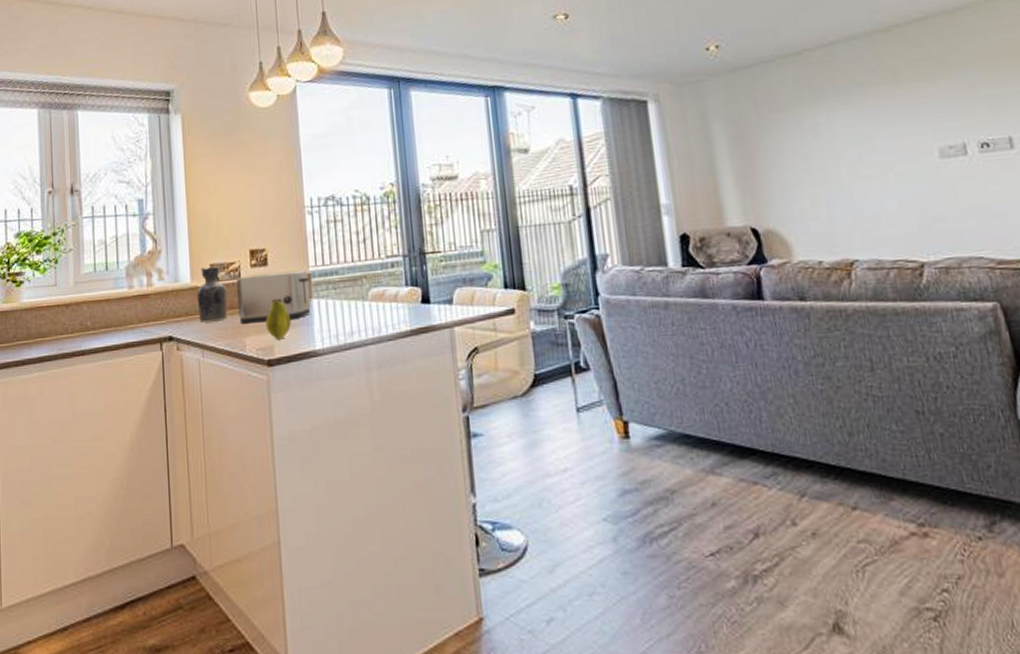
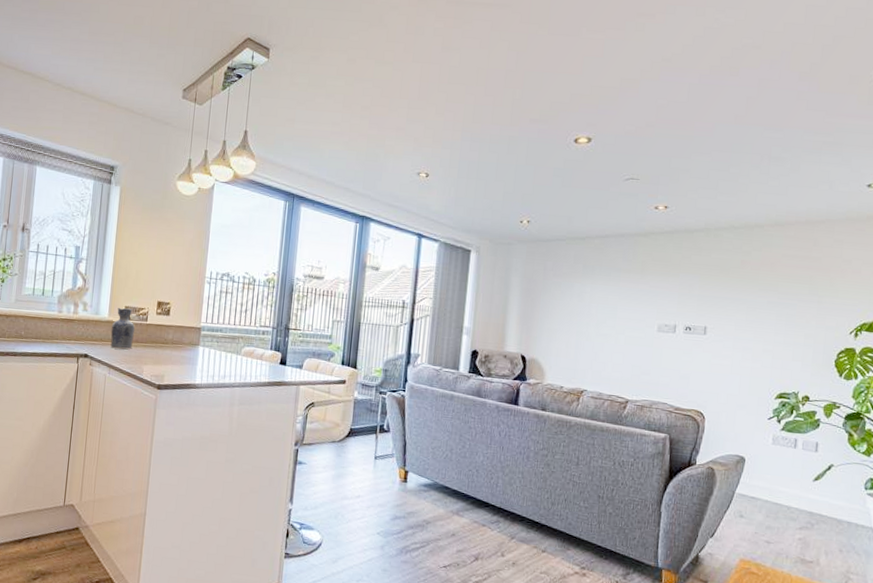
toaster: present [237,269,311,324] -> none [141,320,200,359]
fruit: present [265,298,292,340] -> none [160,341,181,372]

